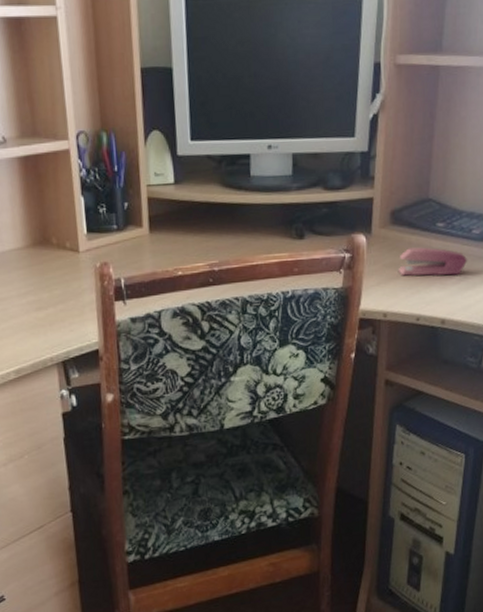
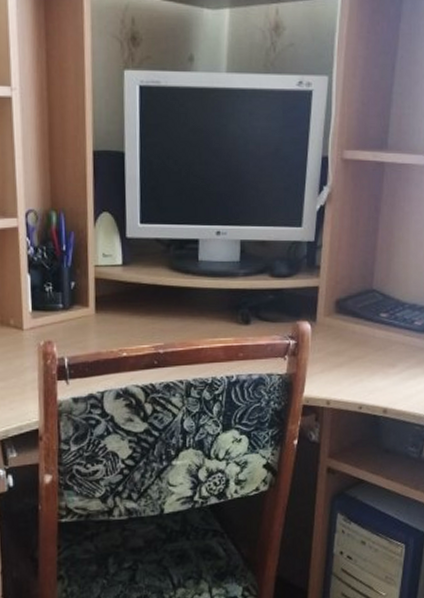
stapler: present [398,247,468,276] -> none [341,336,410,365]

